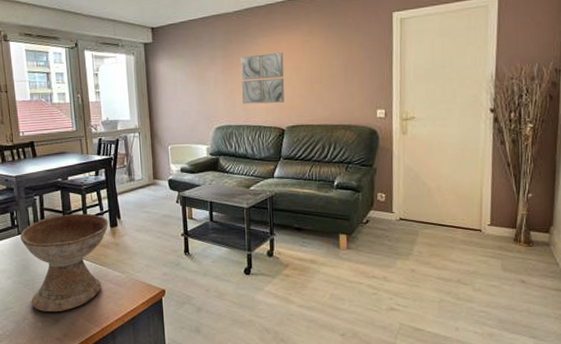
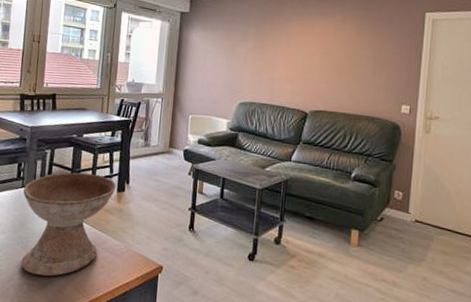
wall art: present [241,52,284,104] -> none [269,36,315,86]

